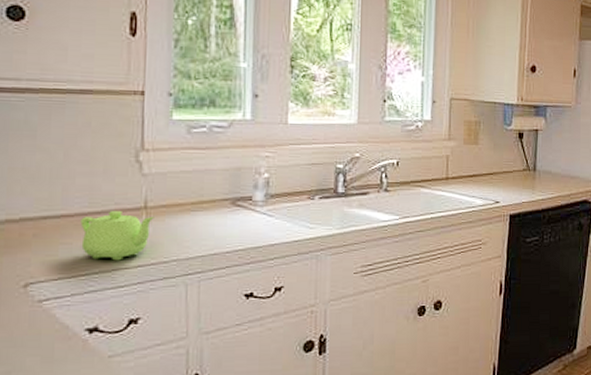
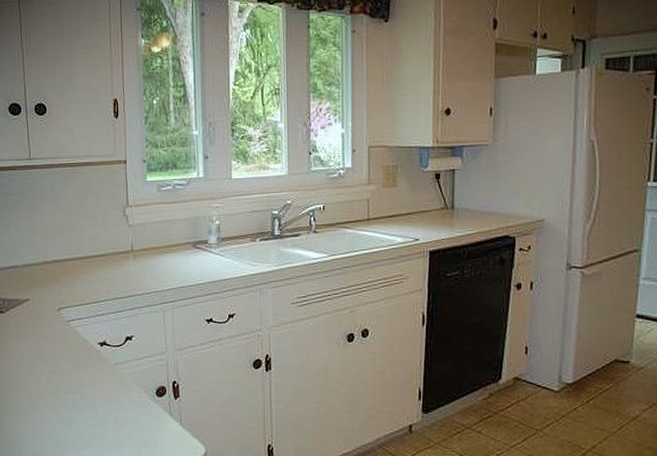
teapot: present [80,211,154,261] -> none [90,254,139,292]

